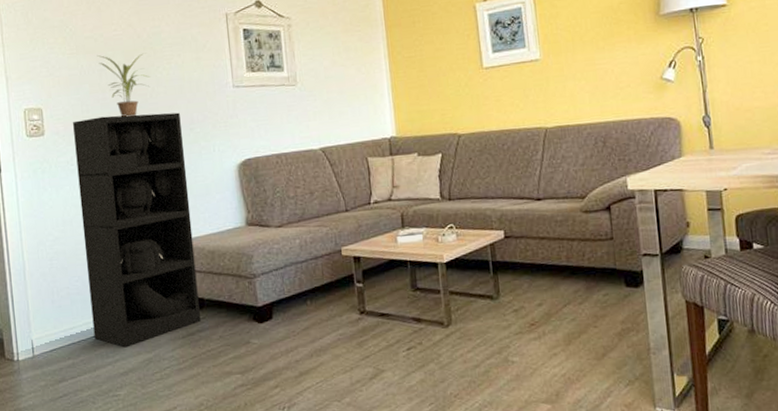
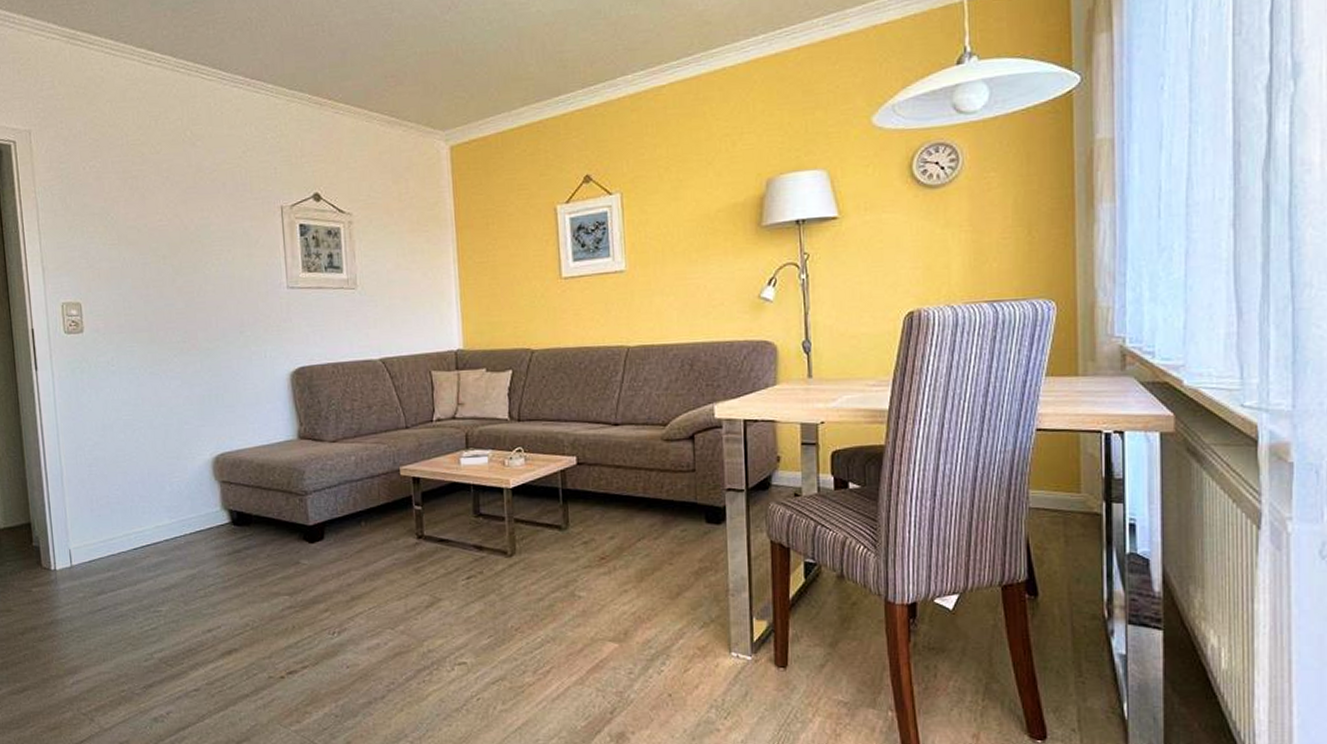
shelving unit: present [73,112,201,348] -> none [114,313,248,562]
potted plant: present [97,53,151,117] -> none [140,246,198,316]

